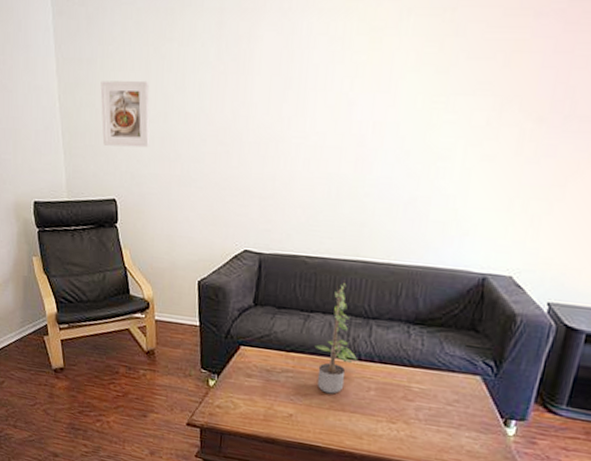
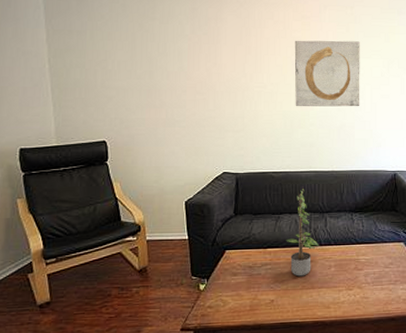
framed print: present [100,80,150,148] -> none [90,47,137,98]
wall art: none [346,66,459,173] -> present [294,40,360,107]

